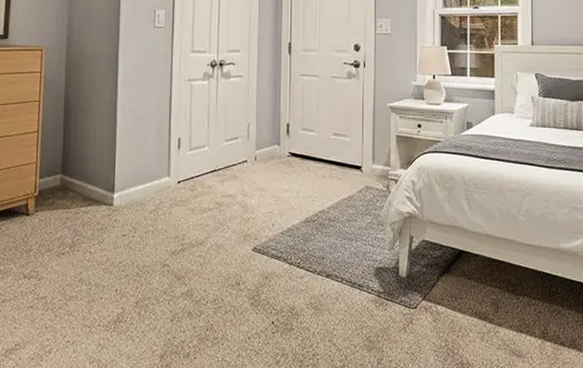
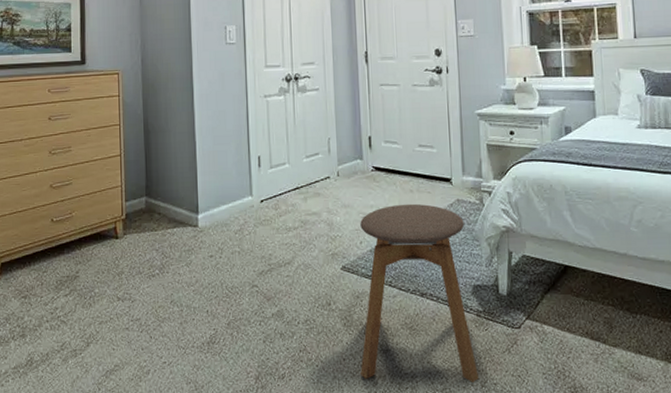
stool: none [264,189,375,360] -> present [360,203,479,382]

